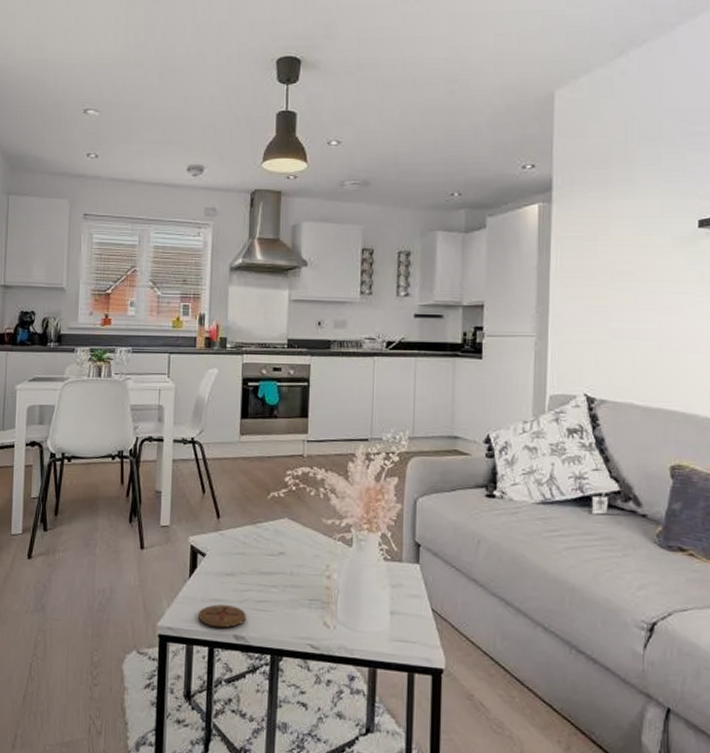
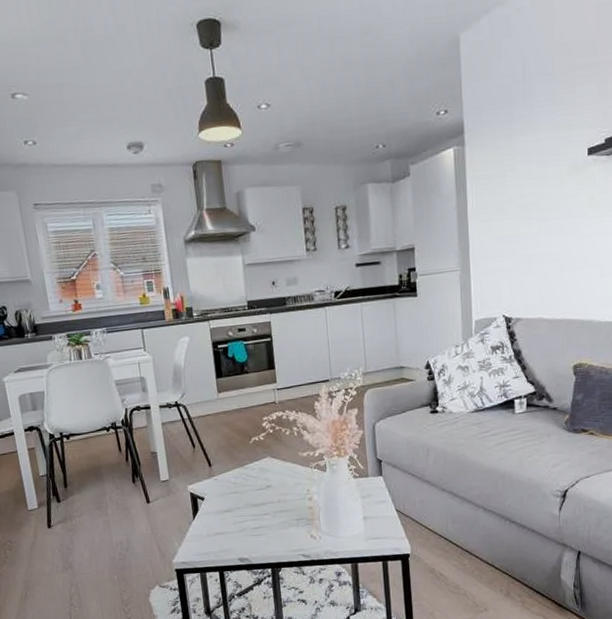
coaster: present [197,604,246,628] -> none [205,535,247,555]

